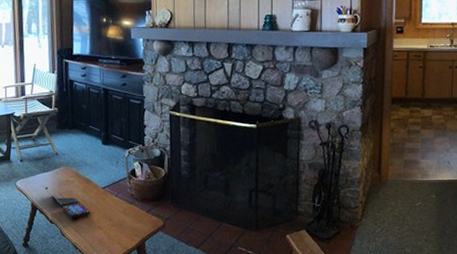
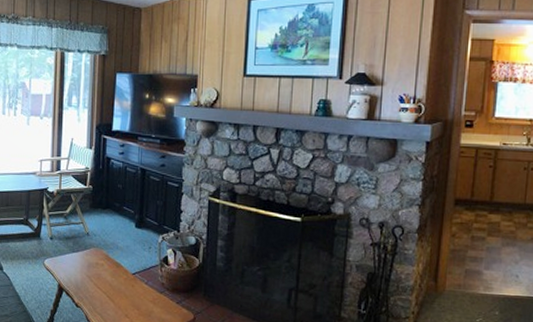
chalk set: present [43,186,91,218] -> none [71,267,118,303]

